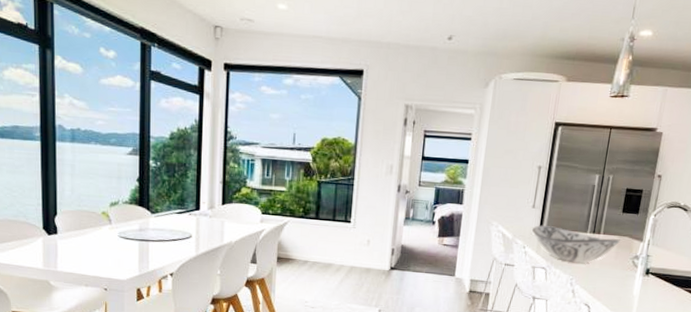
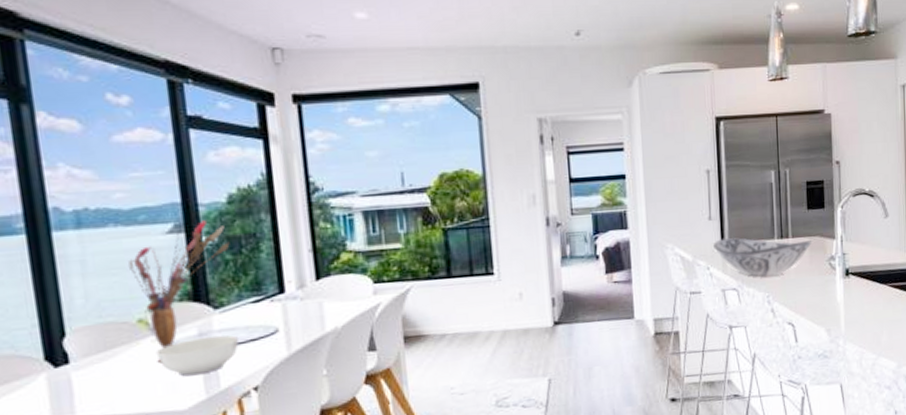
bouquet: none [101,149,168,244] -> present [129,220,230,362]
bowl: none [111,232,164,258] -> present [155,335,239,377]

